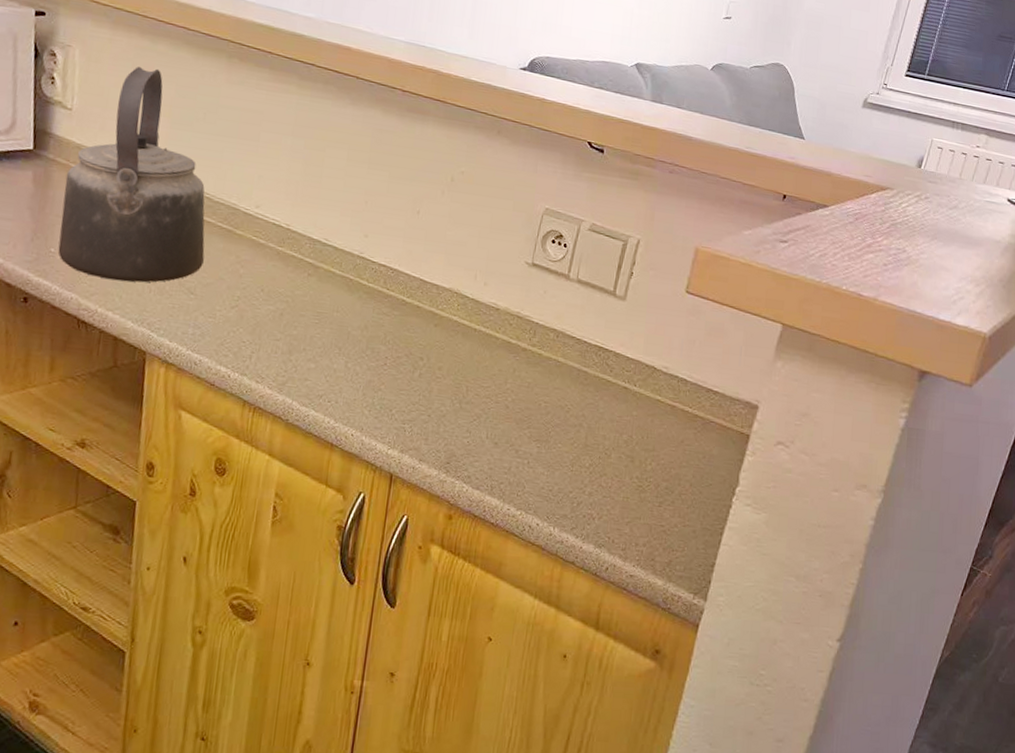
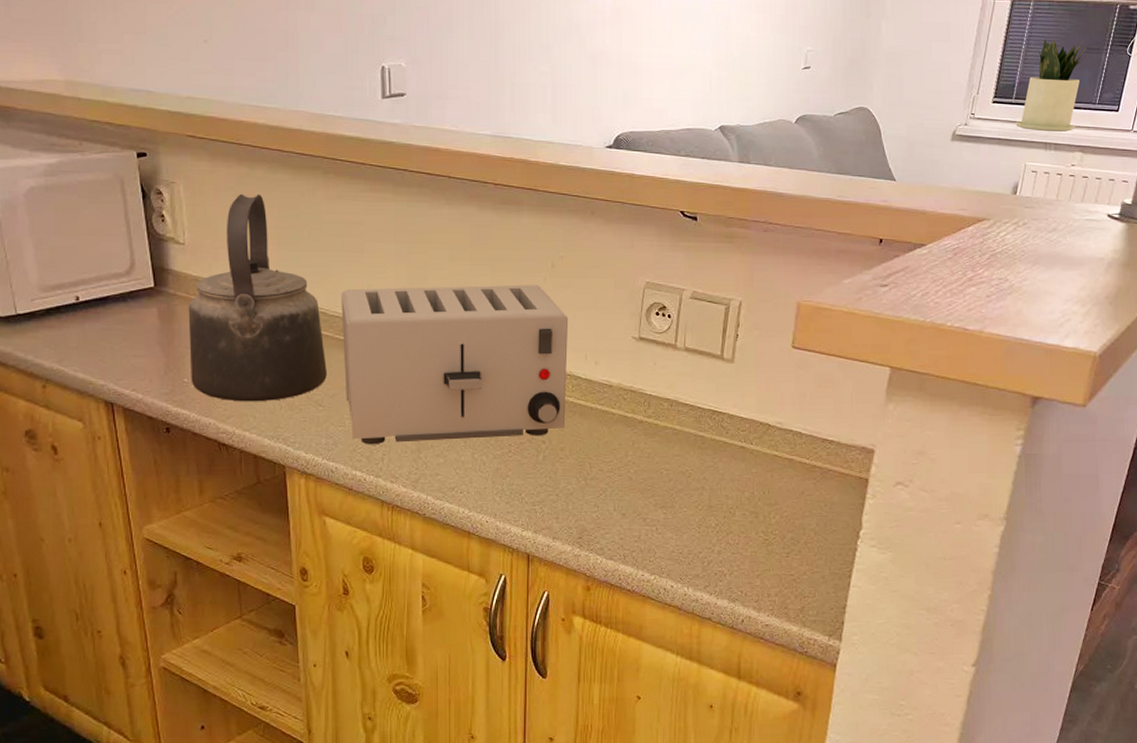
toaster: none [220,177,463,353] -> present [341,285,569,445]
planter: none [926,22,1001,114] -> present [1016,40,1088,133]

